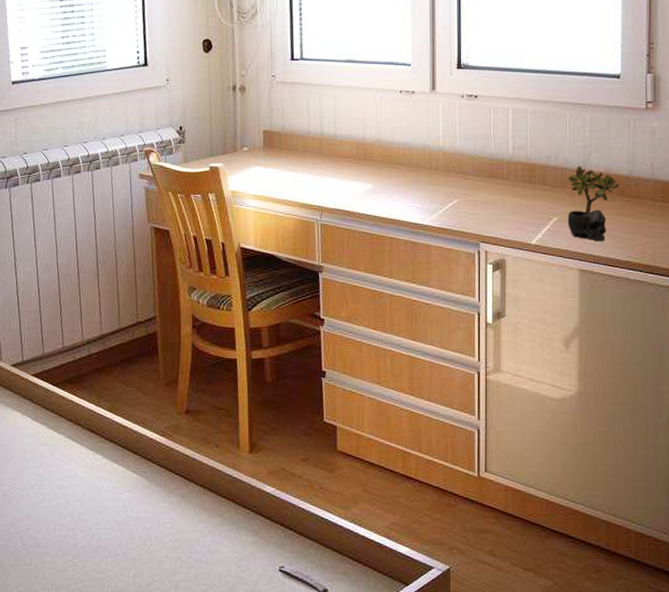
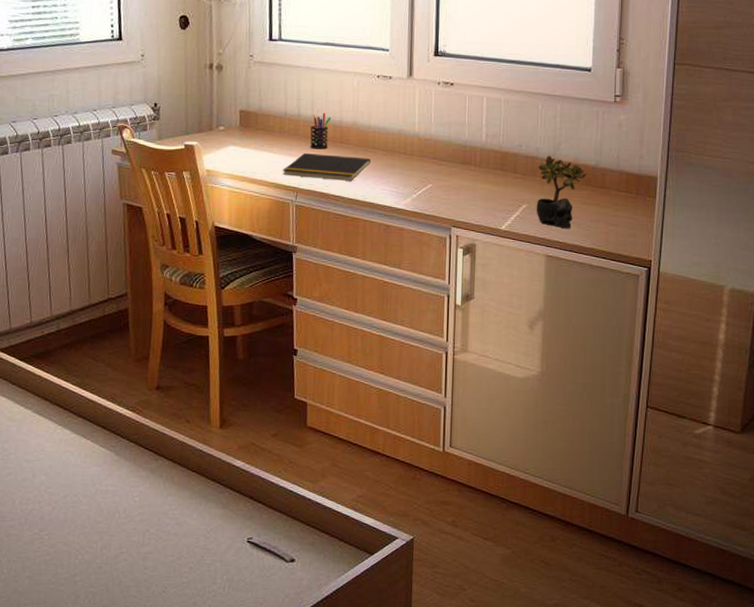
notepad: none [307,172,395,198] -> present [283,153,371,181]
pen holder: none [333,130,355,167] -> present [310,112,331,149]

